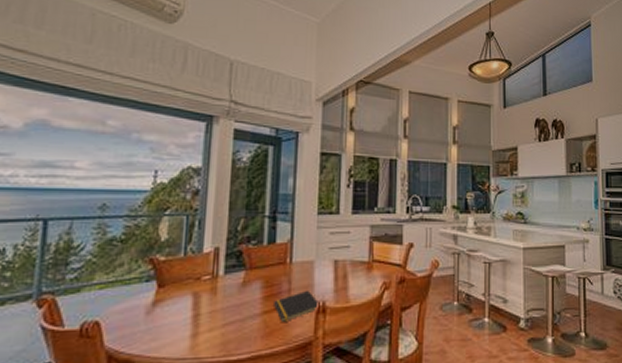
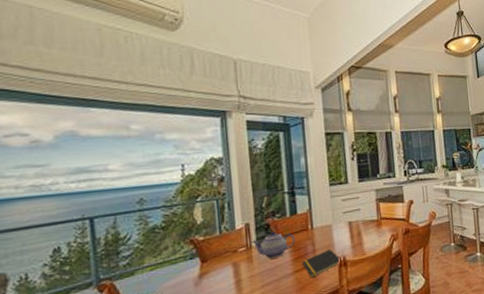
teapot: none [220,261,269,293] -> present [252,231,295,259]

